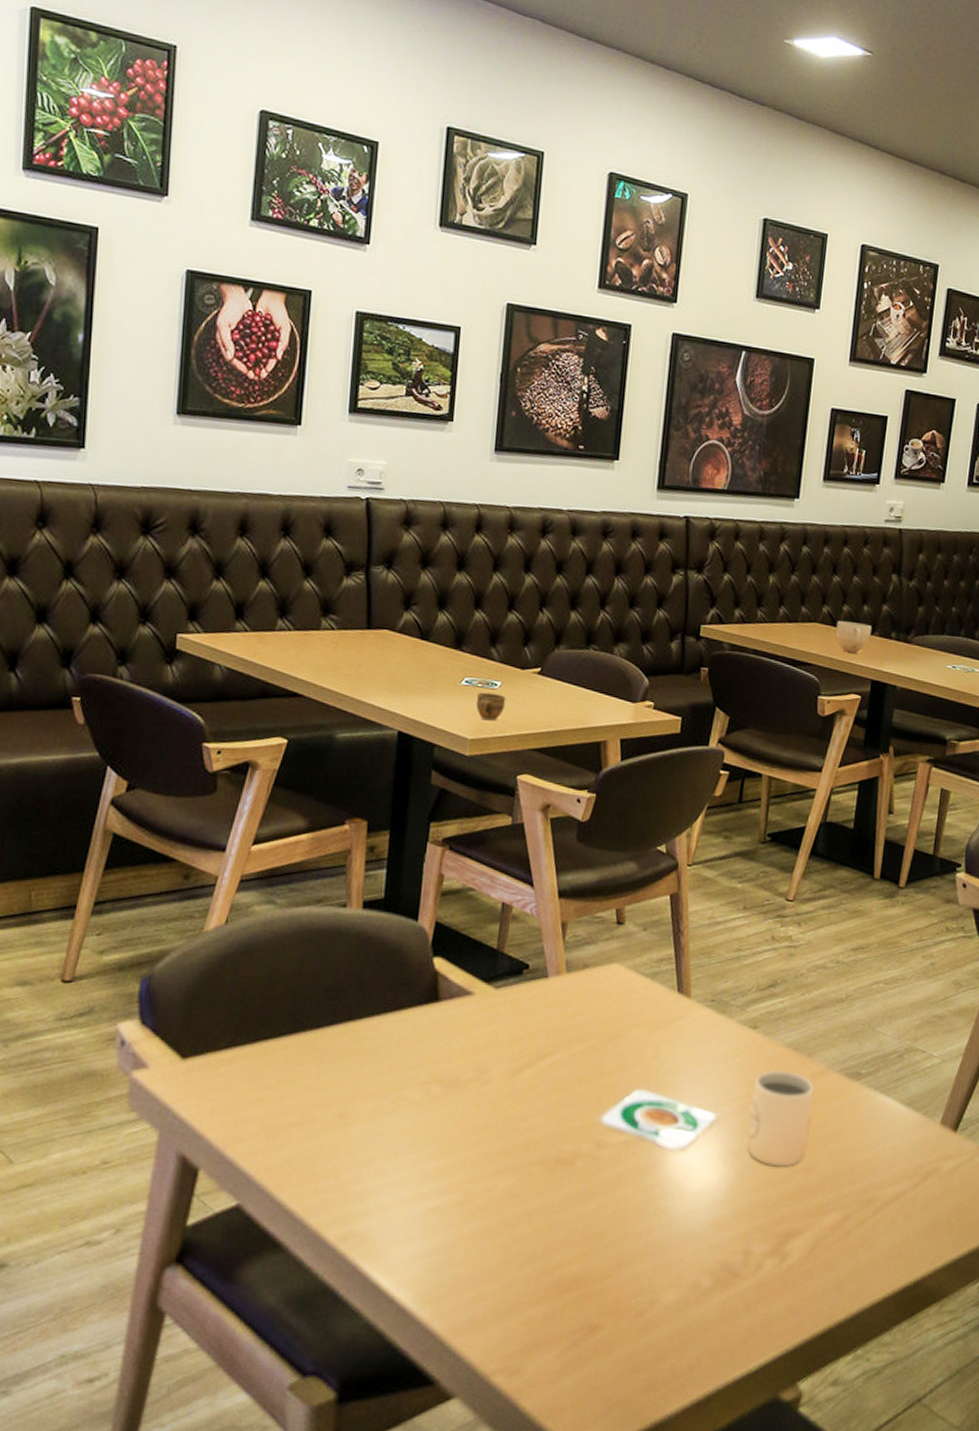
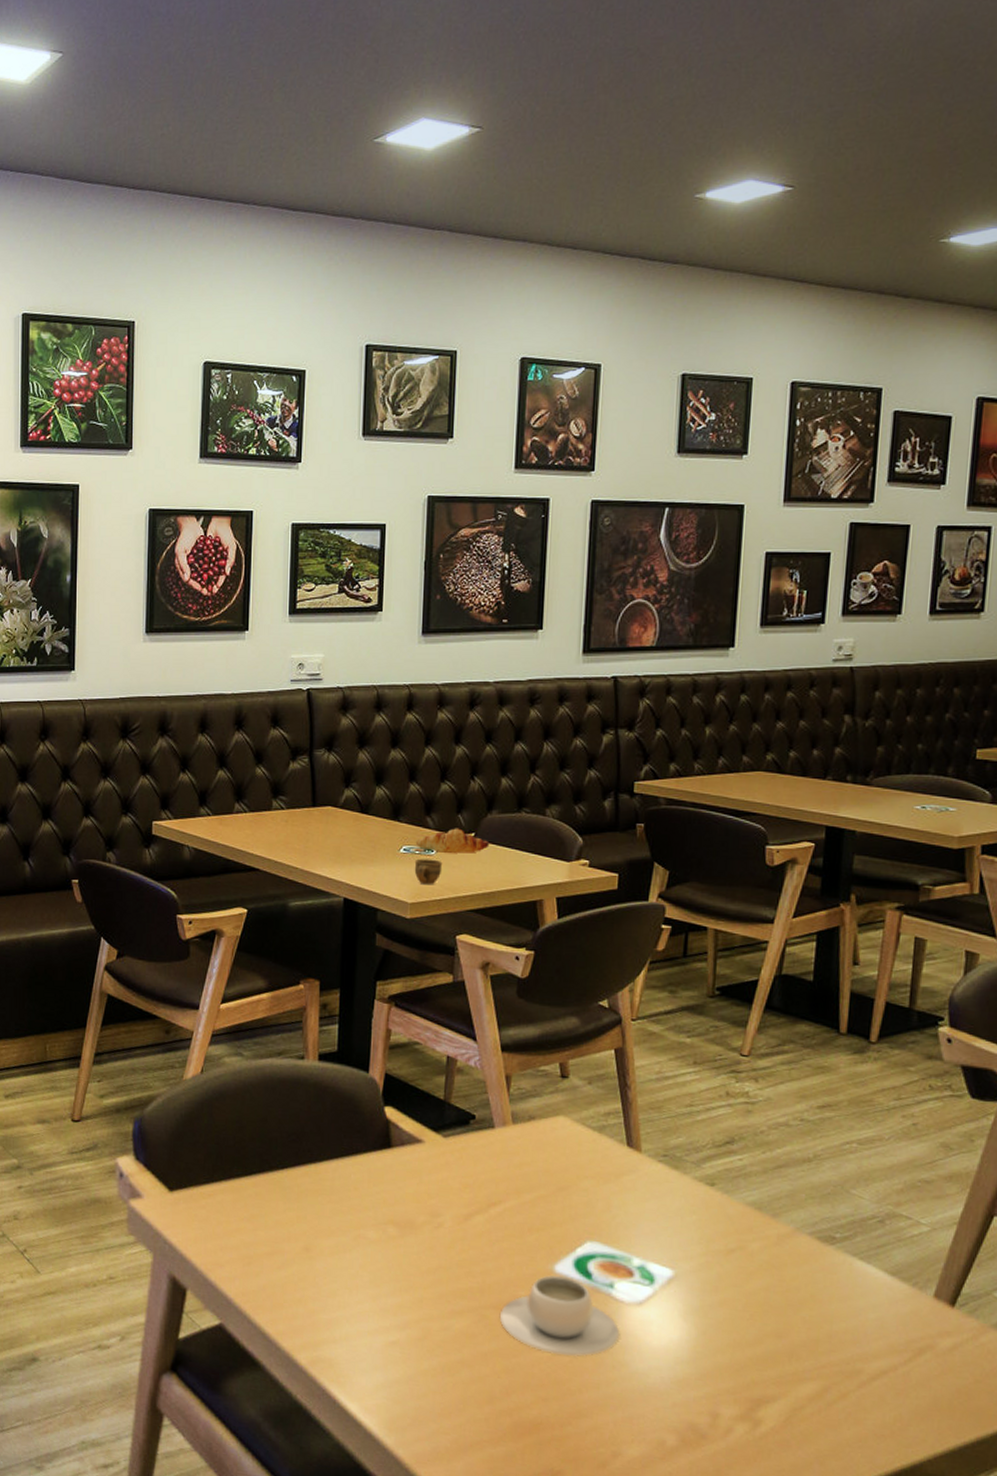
croissant: none [478,661,556,688] -> present [415,828,490,853]
teacup: none [544,1126,663,1208] -> present [499,1275,620,1358]
mug: present [746,1069,815,1167] -> none [708,1228,783,1331]
cup: present [835,621,872,653] -> none [782,768,823,799]

